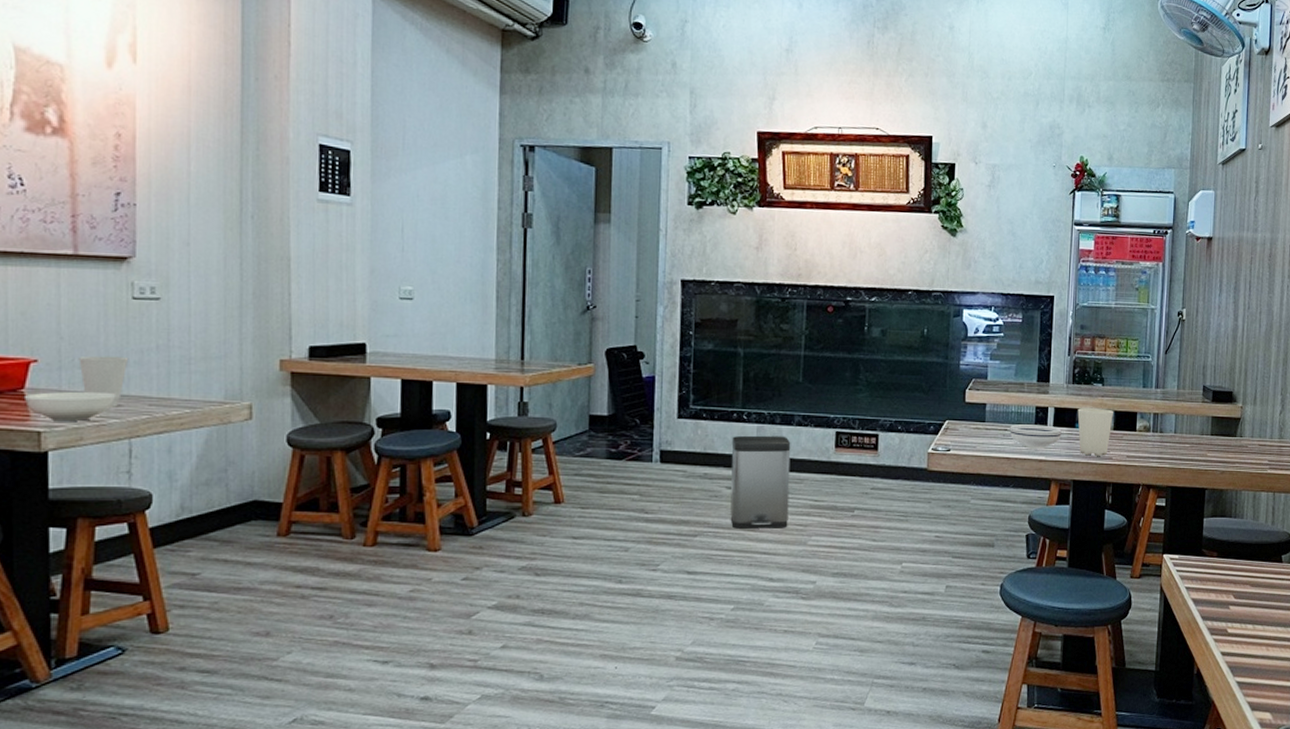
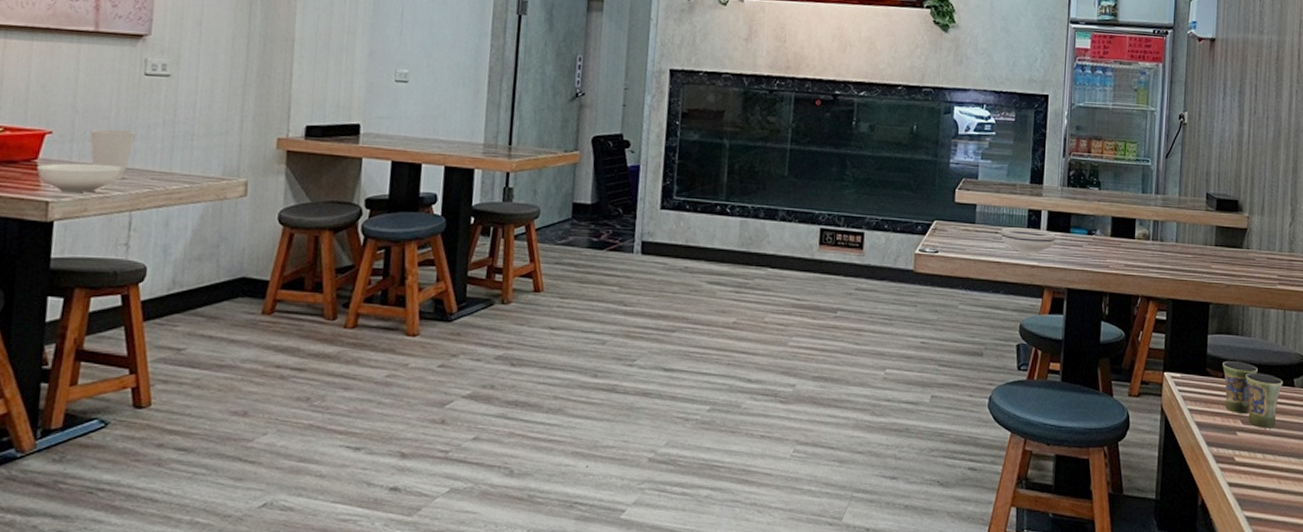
pedal bin: present [730,435,791,529] -> none [709,229,774,327]
cup: present [1077,408,1113,457] -> none [1072,212,1110,265]
cup: none [1217,542,1272,602] -> present [1222,361,1283,428]

